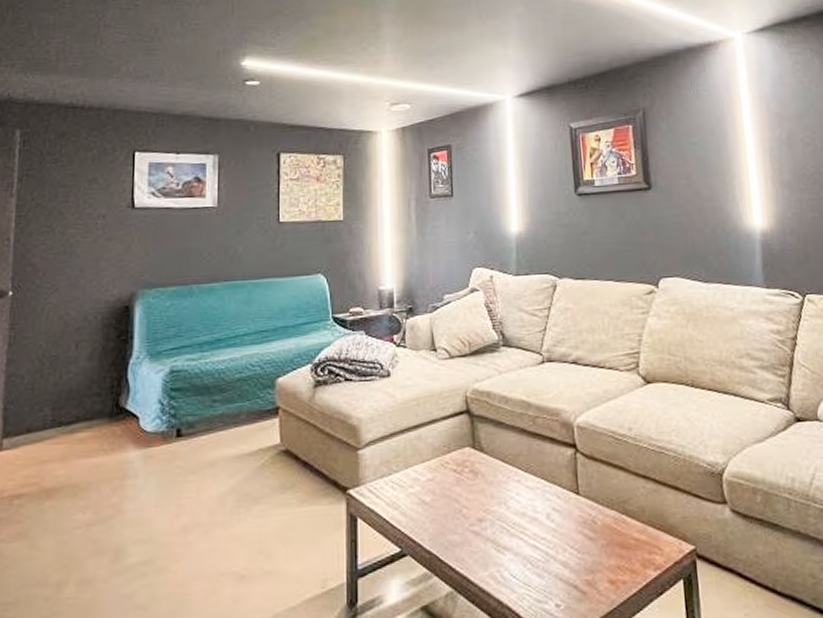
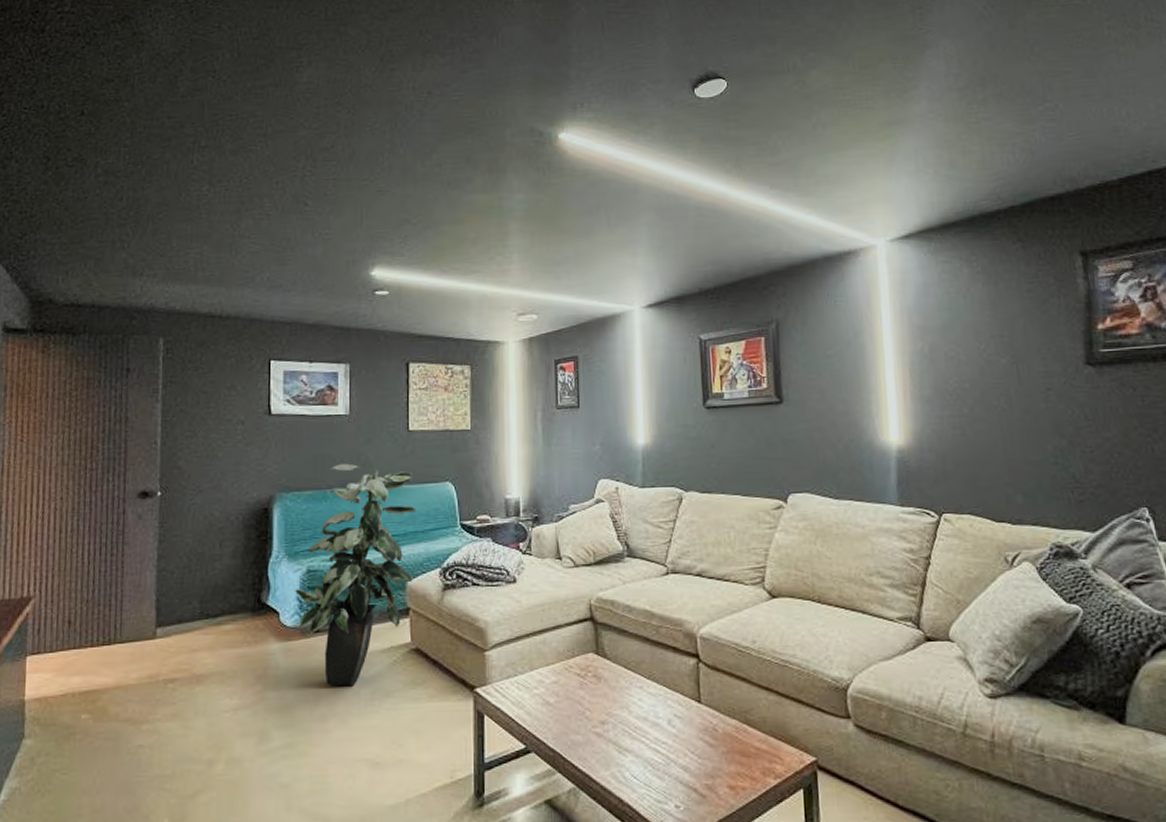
indoor plant: none [157,257,287,494] -> present [295,463,417,686]

